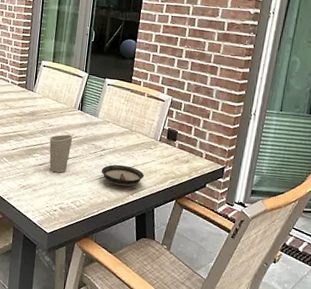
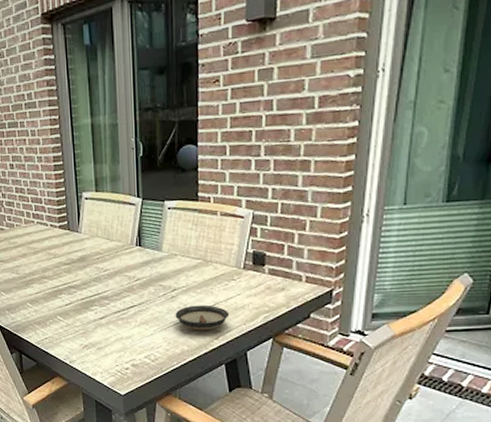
cup: present [49,134,73,173] -> none [107,277,135,325]

